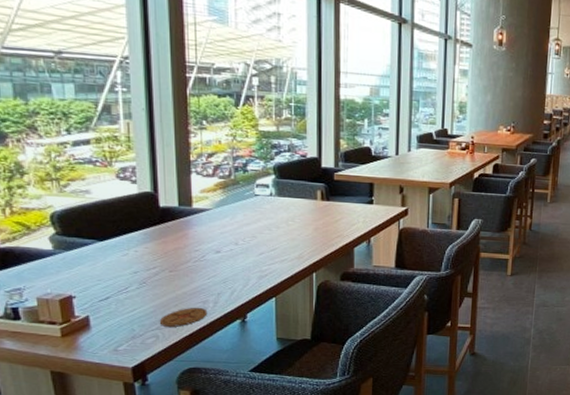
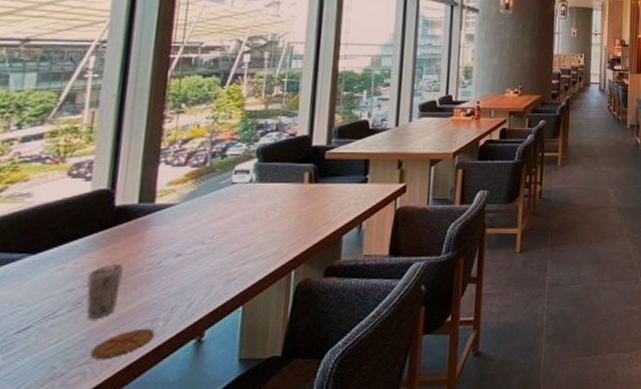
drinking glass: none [147,254,176,296] -> present [86,264,125,319]

